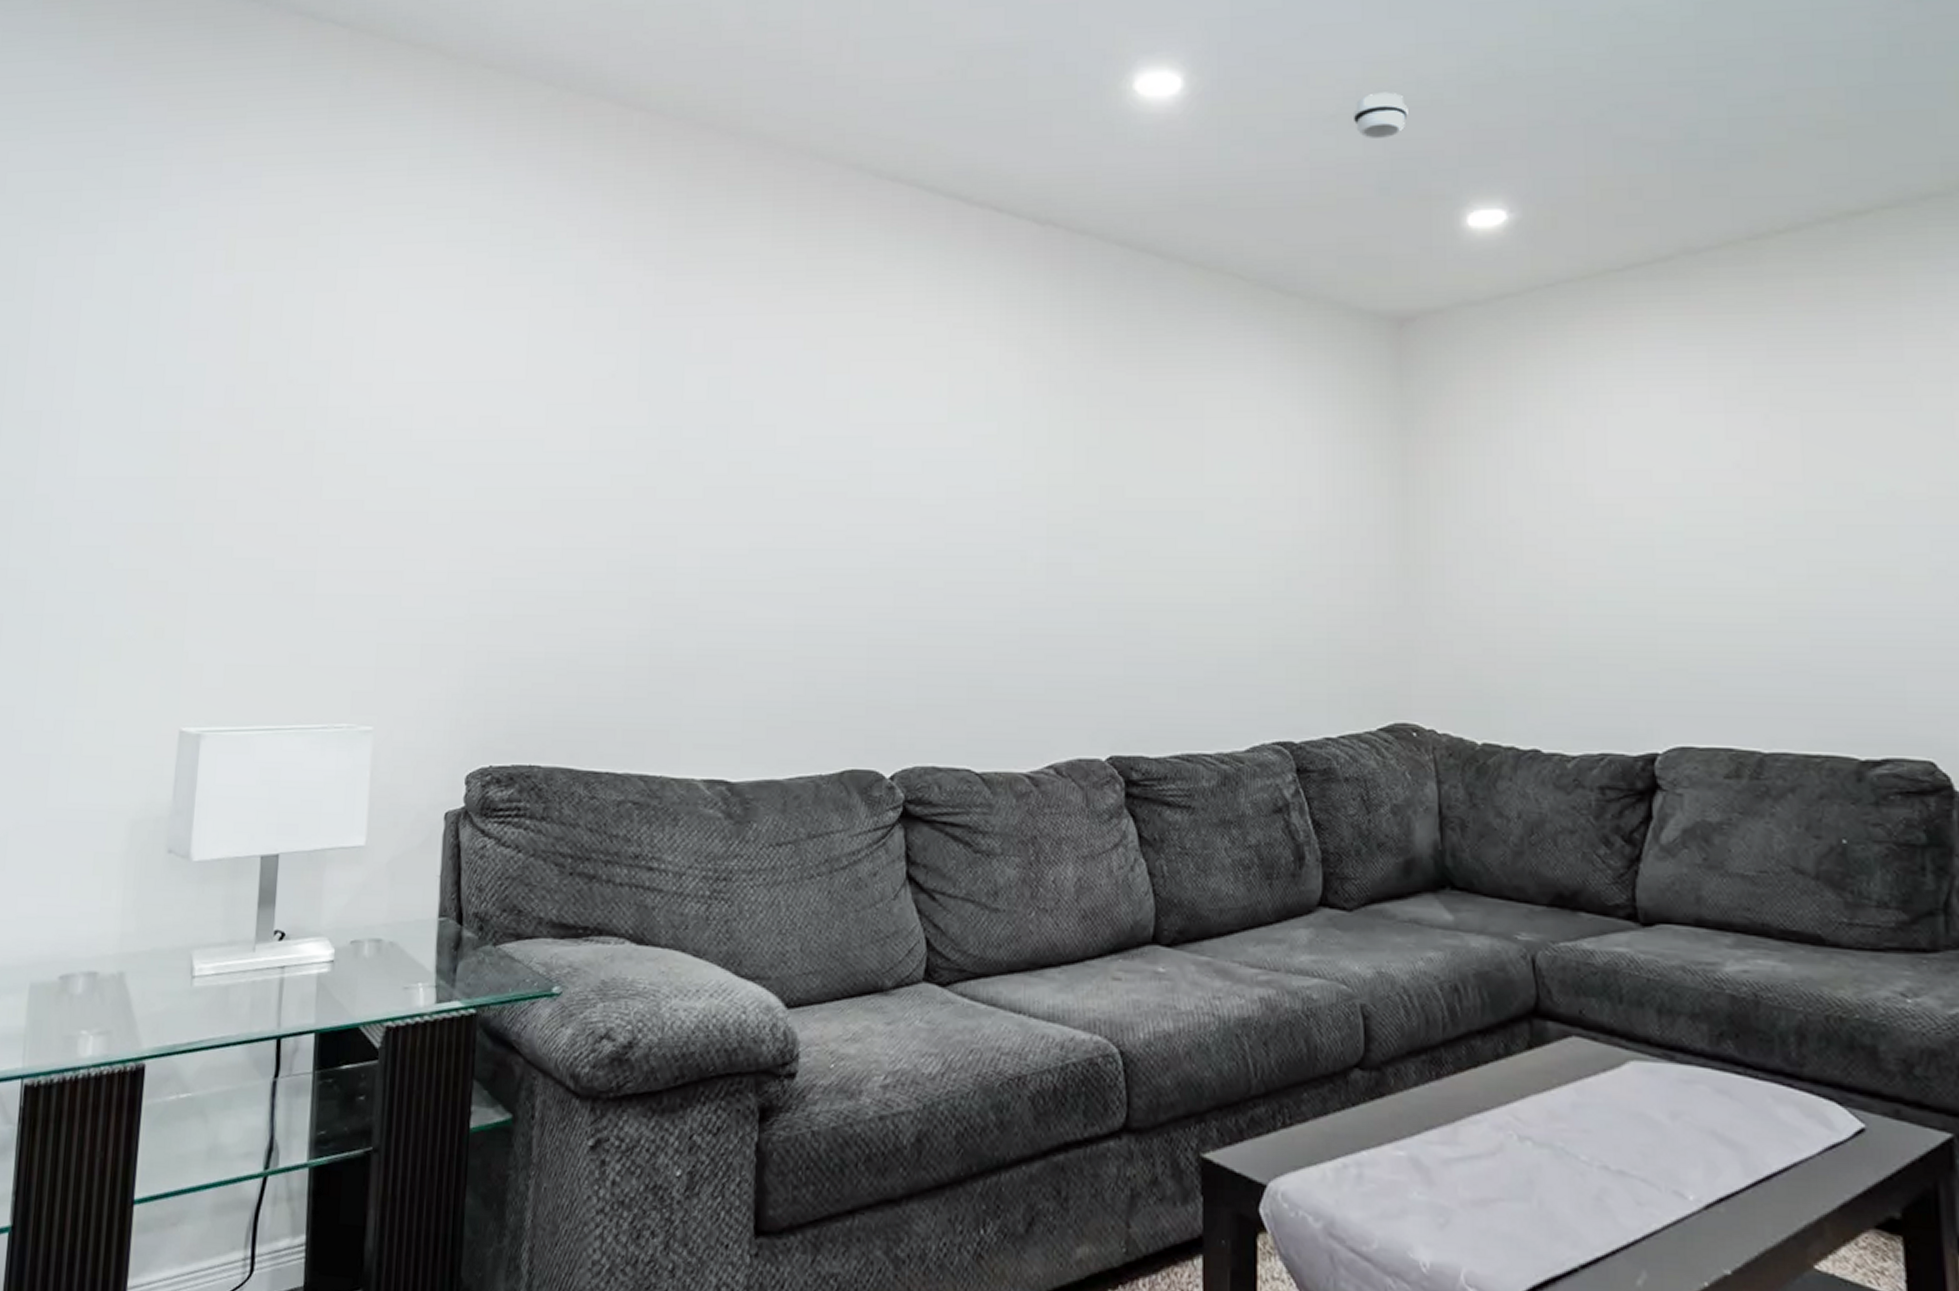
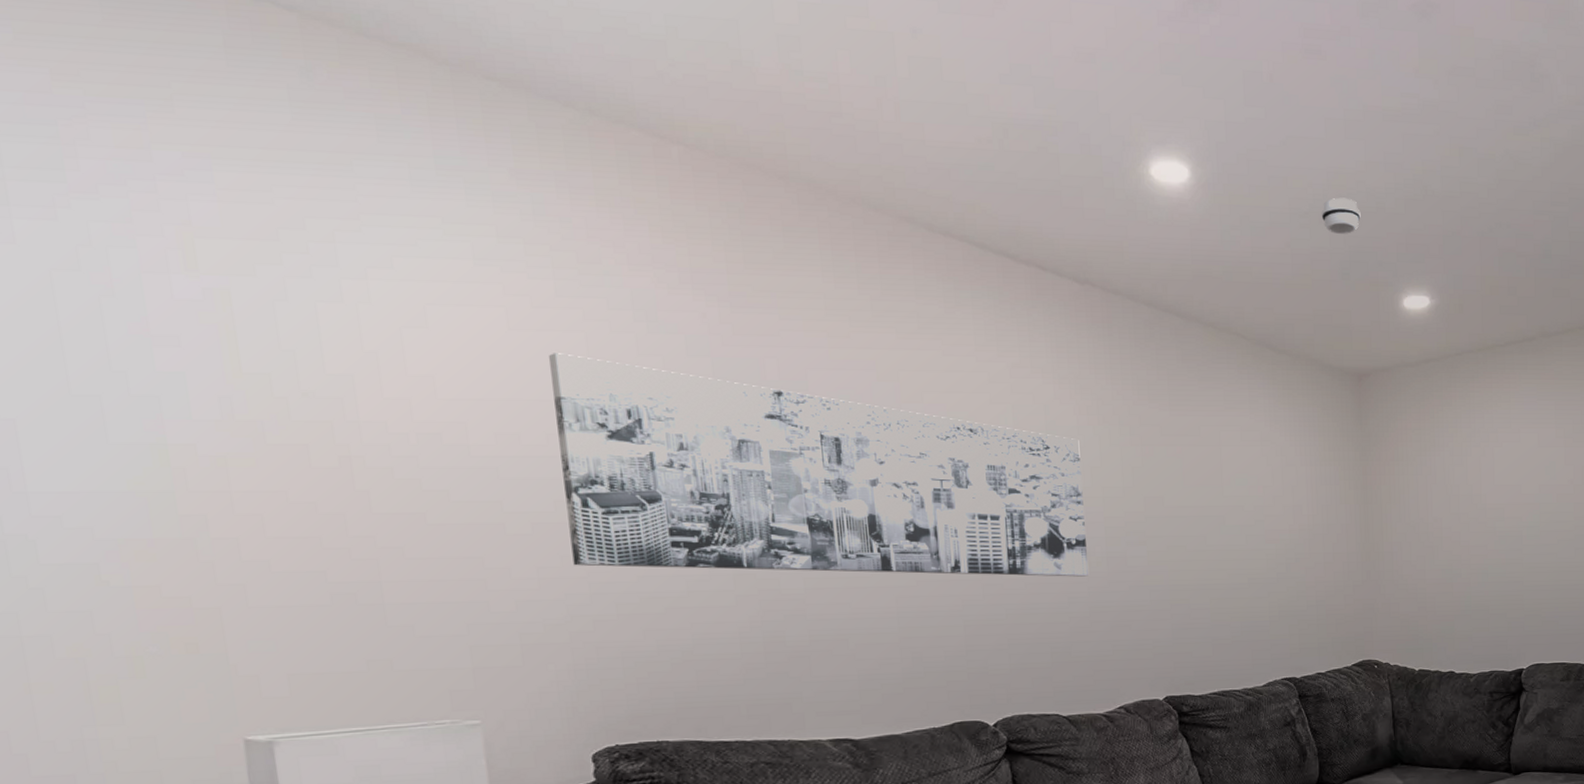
wall art: none [482,332,1024,588] -> present [548,353,1088,577]

